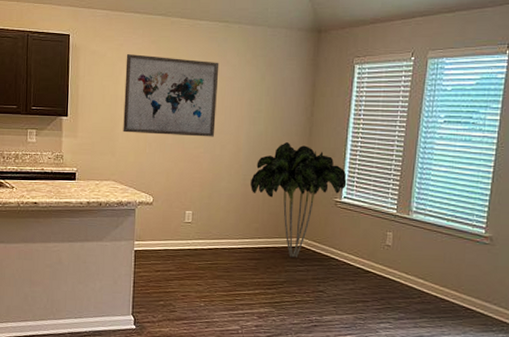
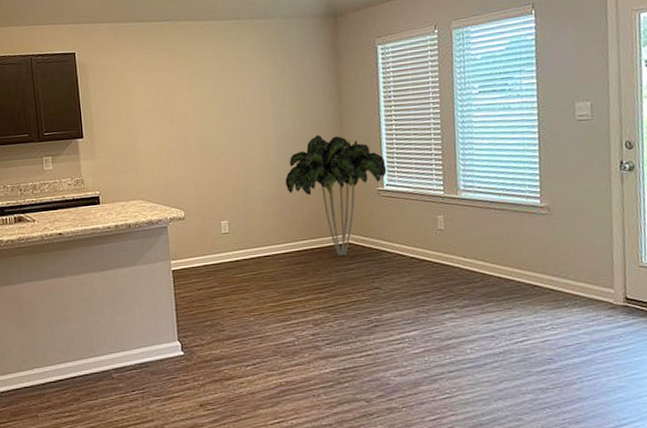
wall art: present [123,54,219,137] -> none [137,61,241,147]

